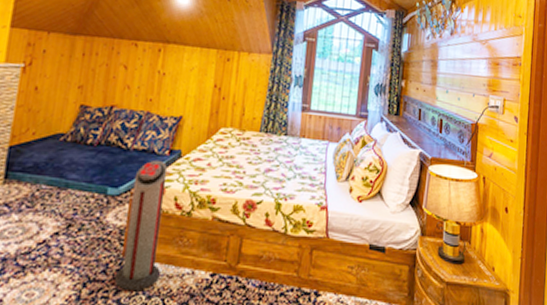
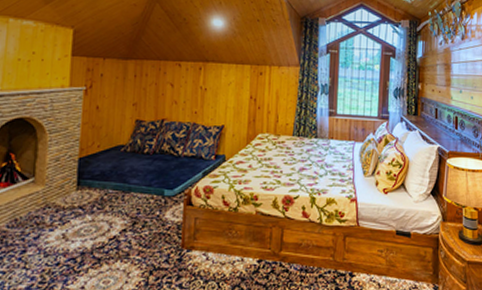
air purifier: present [115,159,168,292] -> none [176,164,215,277]

